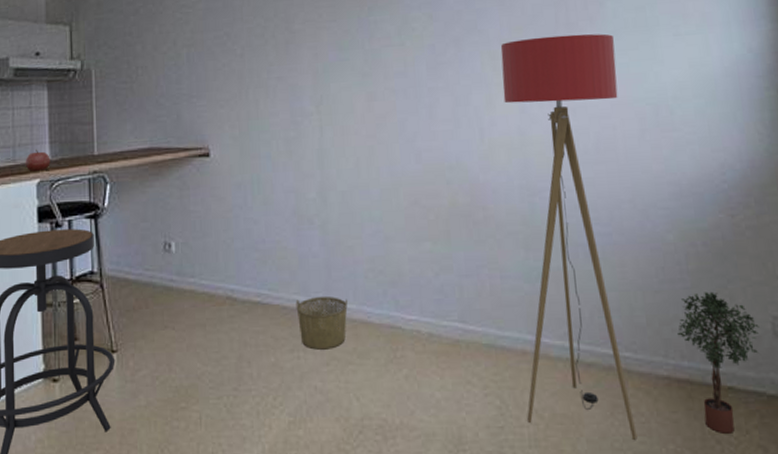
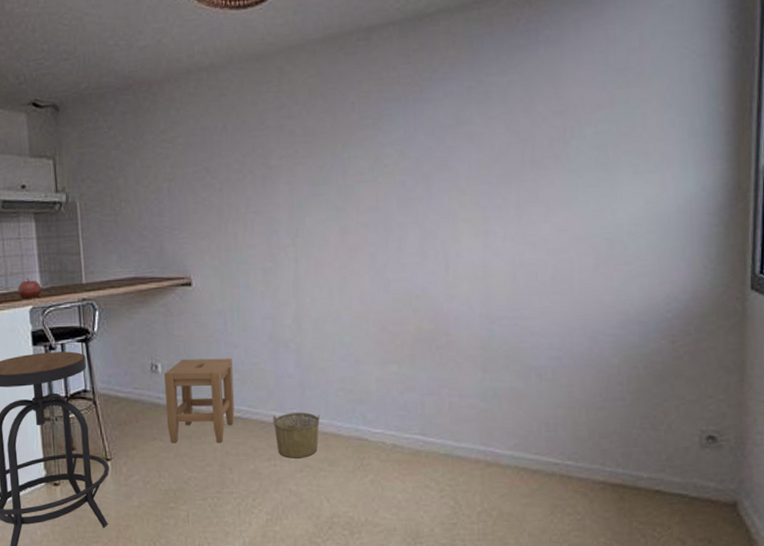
stool: none [177,235,255,331] -> present [163,358,235,442]
floor lamp: present [500,33,638,439] -> none [468,171,577,534]
potted tree: present [676,291,760,434] -> none [614,409,688,529]

